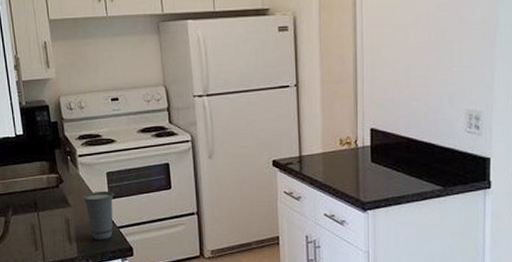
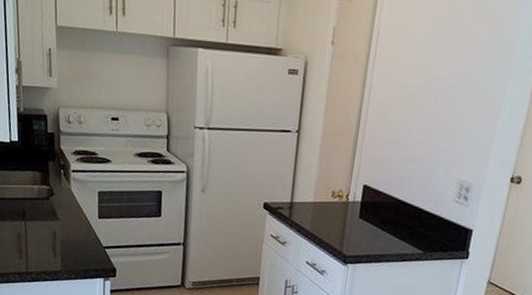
cup: present [81,190,115,240] -> none [71,209,105,258]

